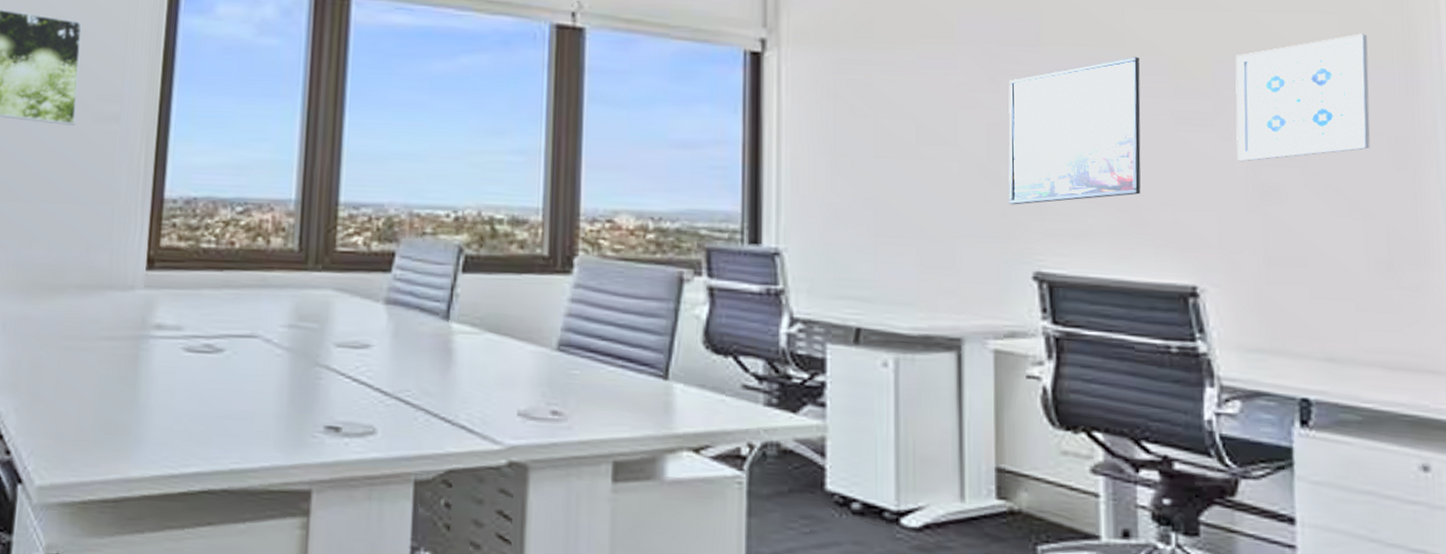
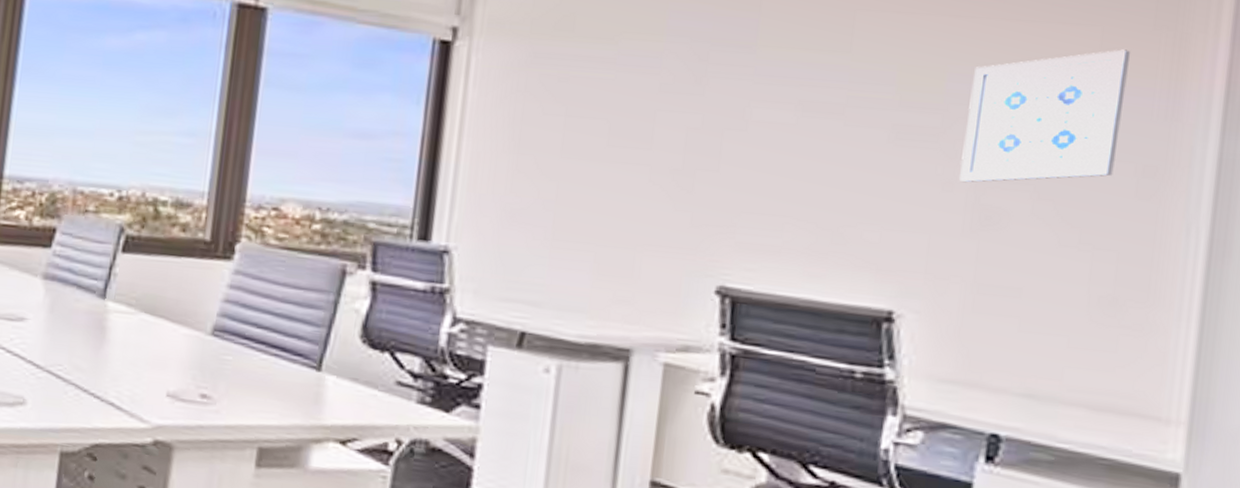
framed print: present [1008,57,1141,205] -> none [700,63,865,216]

